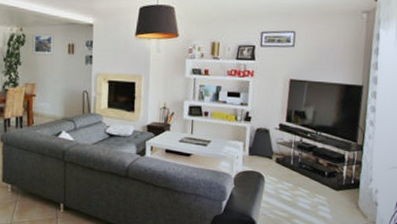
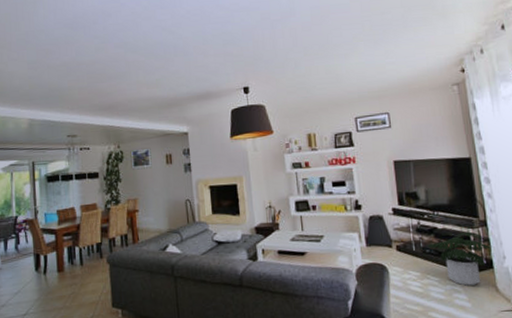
potted plant: none [304,153,362,201] -> present [427,231,491,286]

